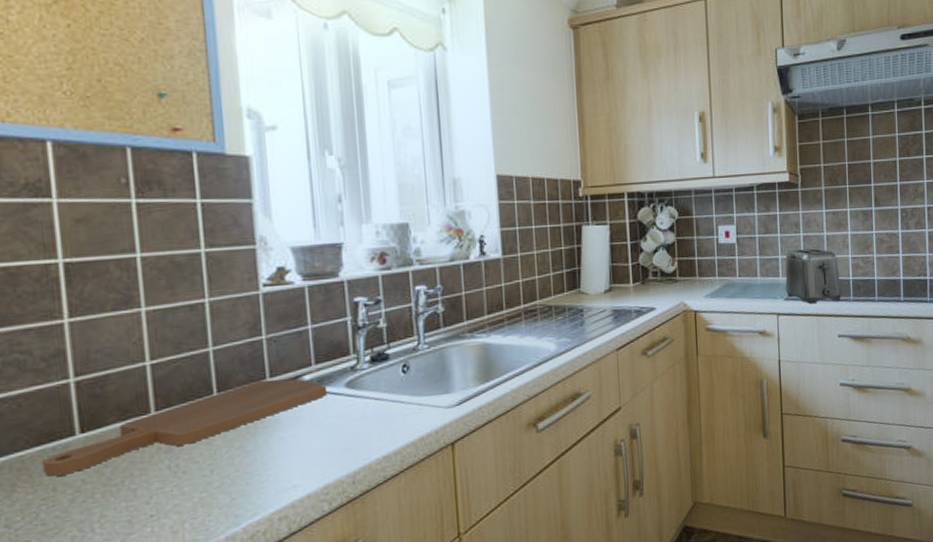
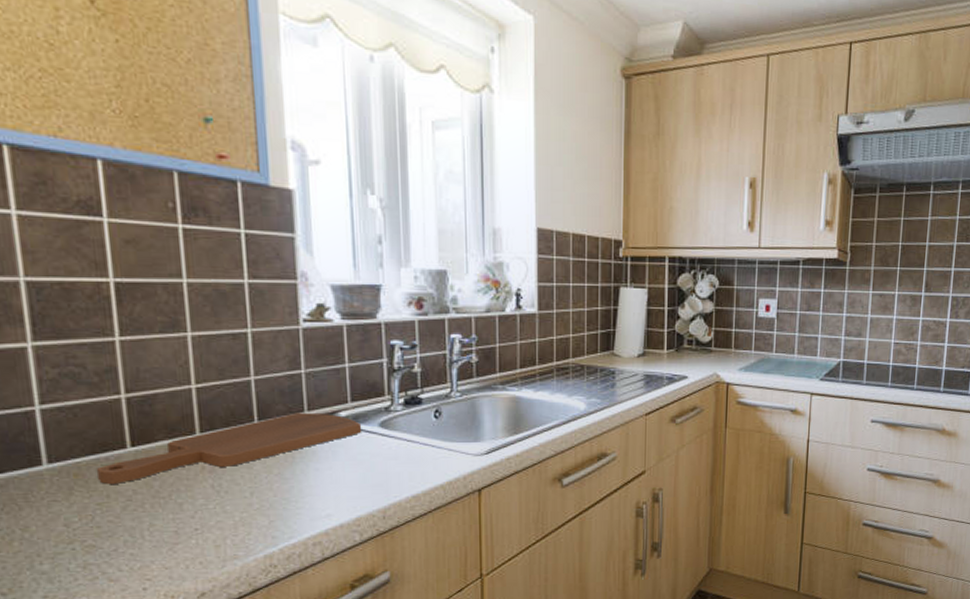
toaster: present [785,248,842,303] -> none [822,330,880,385]

